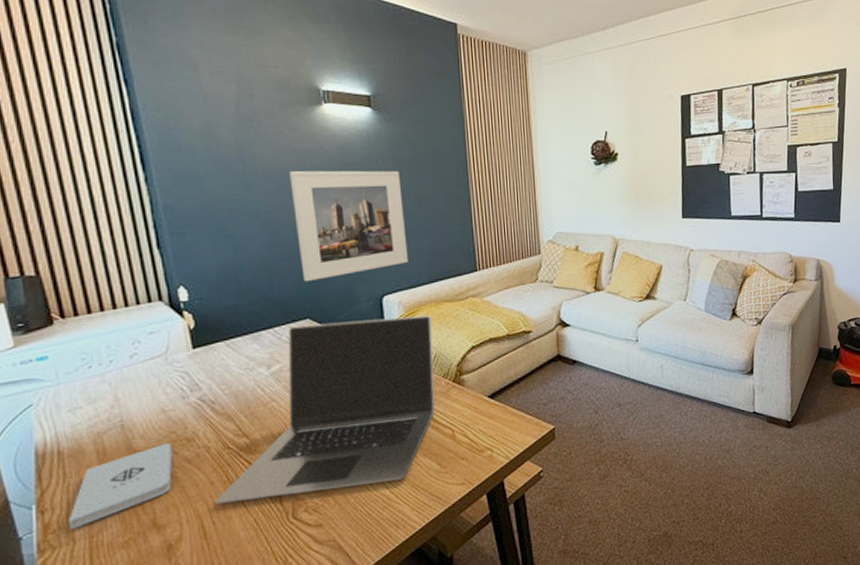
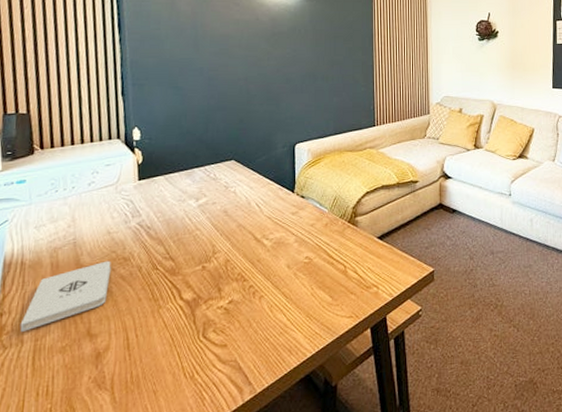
laptop: present [215,315,435,505] -> none [140,162,334,320]
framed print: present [289,170,409,282] -> none [230,38,319,129]

